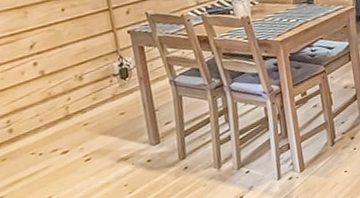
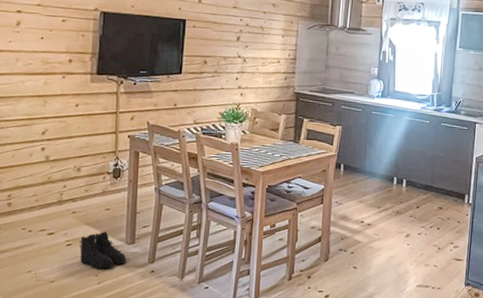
boots: none [99,137,156,178] -> present [80,231,127,269]

